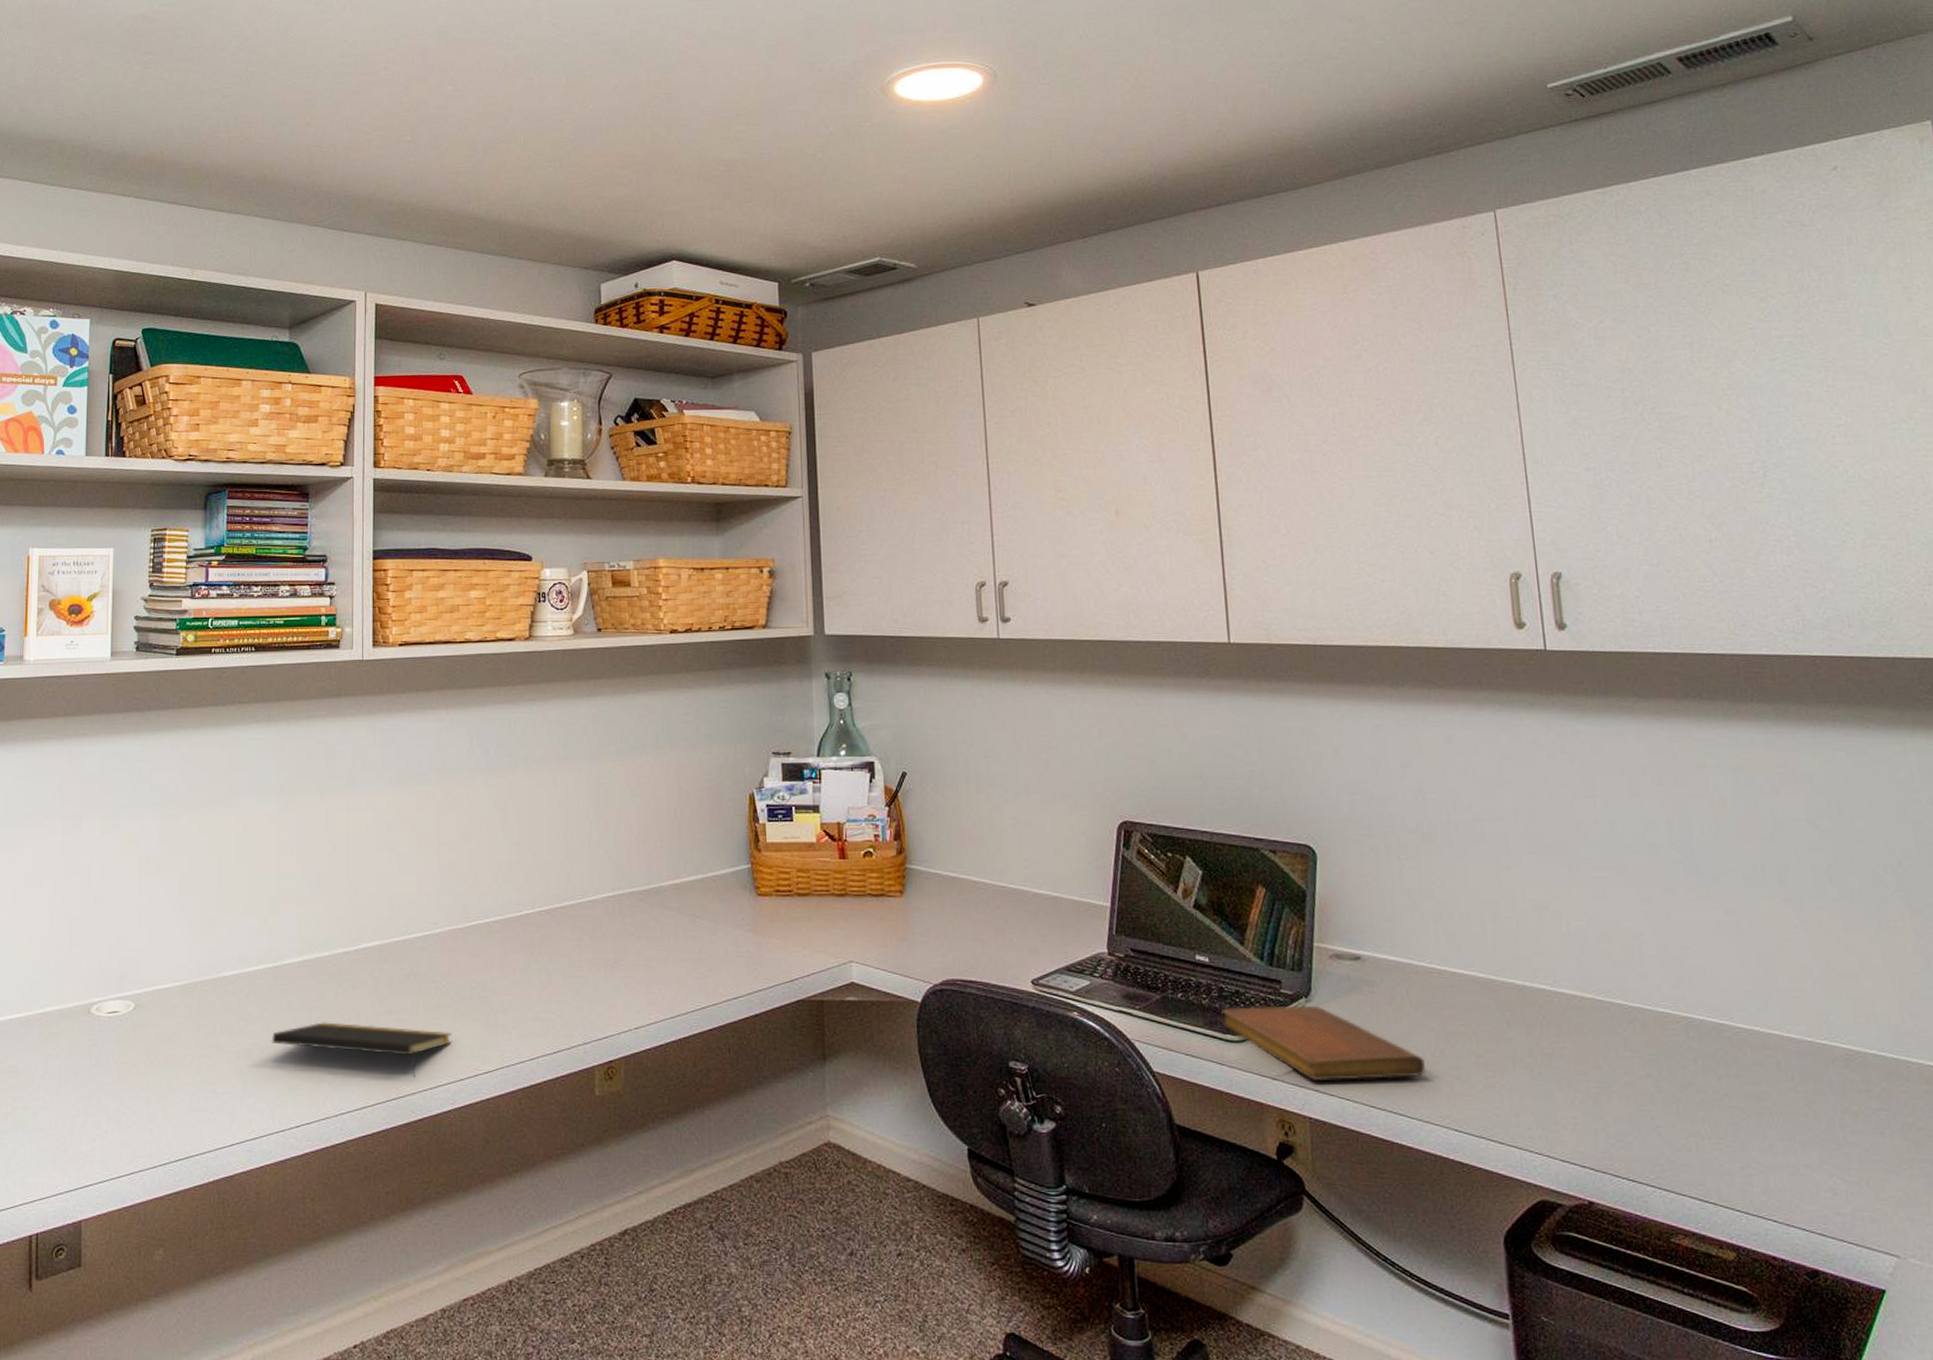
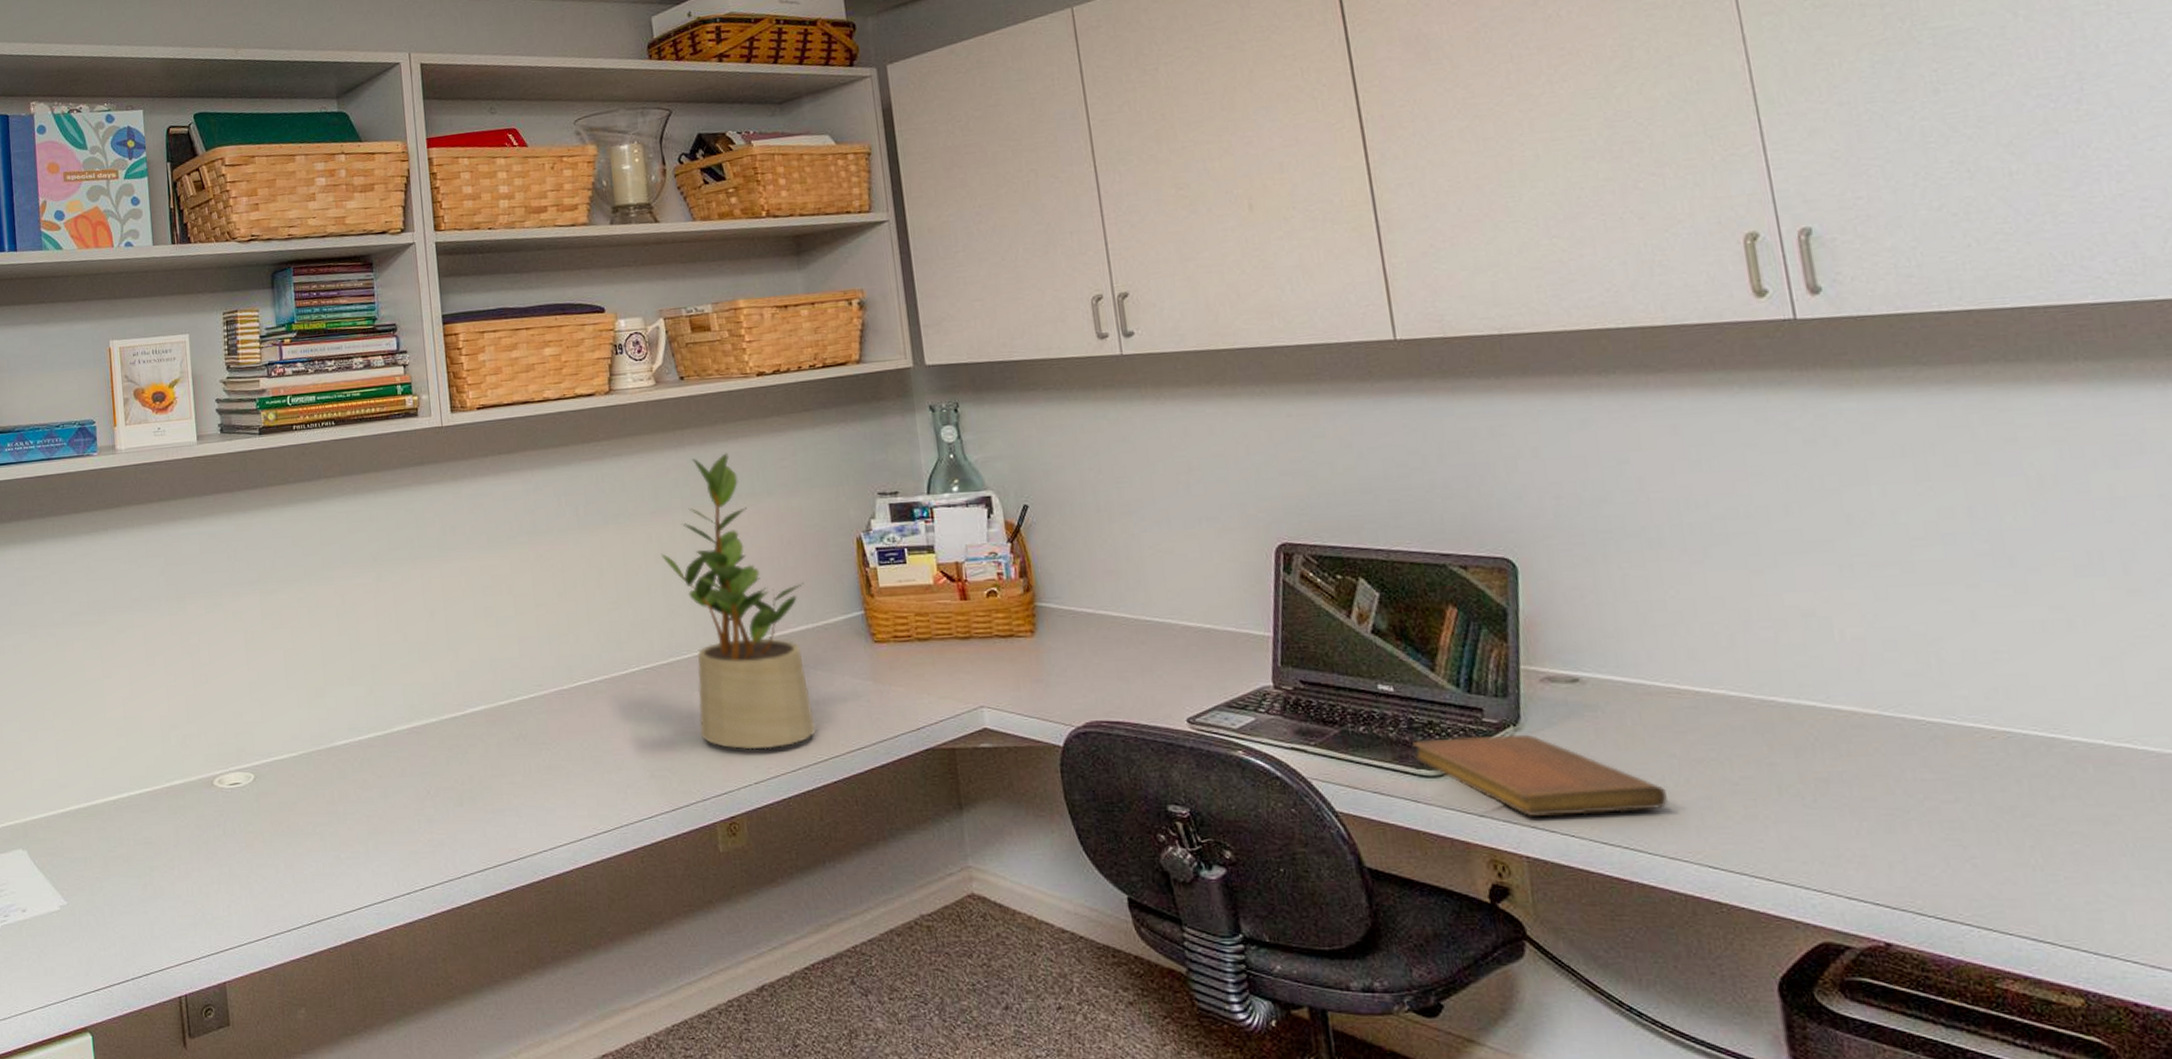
notepad: present [271,1022,452,1077] -> none [388,786,567,839]
potted plant: none [565,705,697,995] -> present [661,453,816,750]

